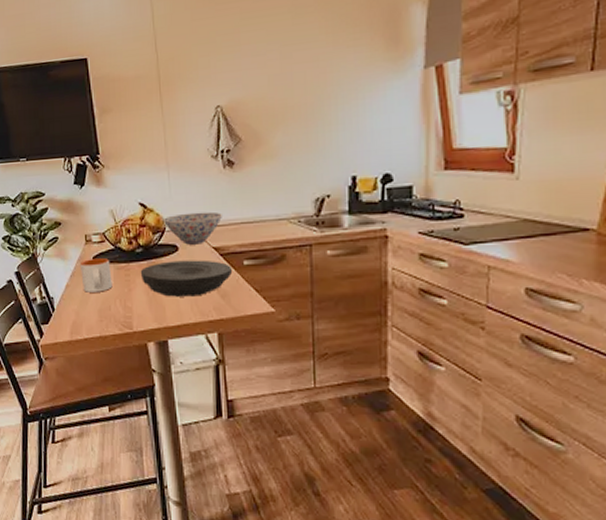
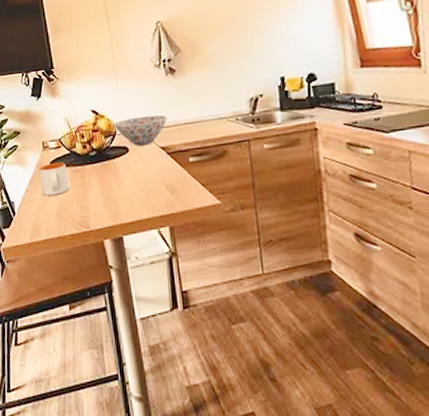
plate: present [140,260,233,297] -> none [94,159,180,195]

